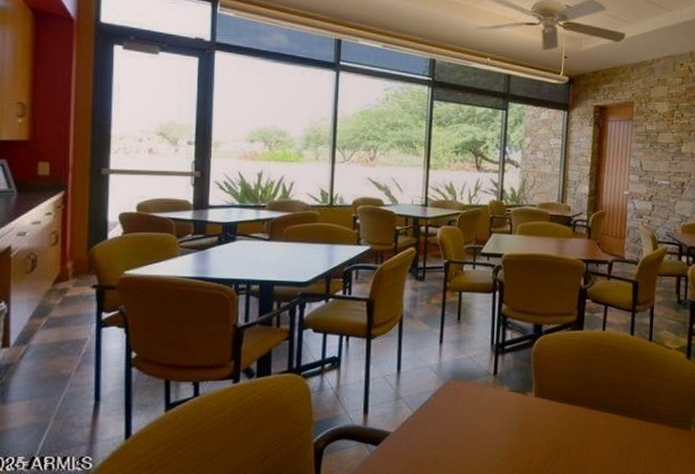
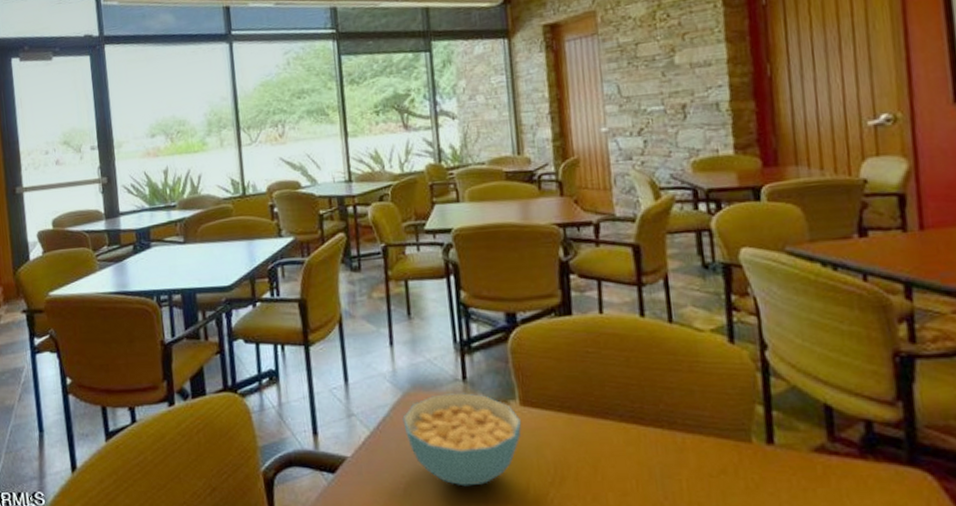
cereal bowl: none [441,385,534,458] -> present [402,393,522,487]

